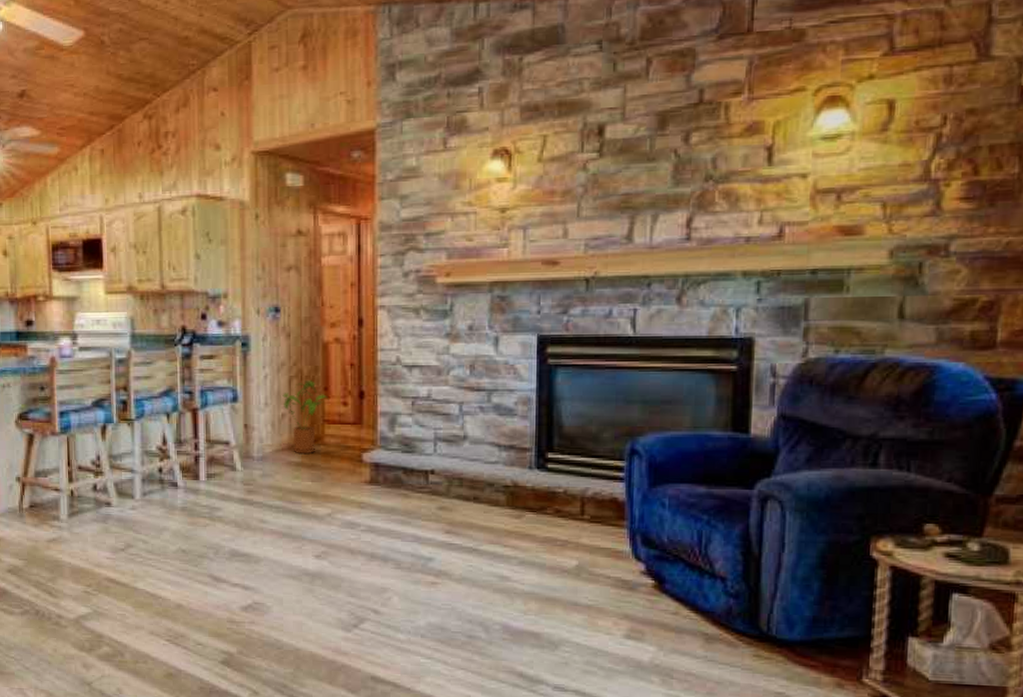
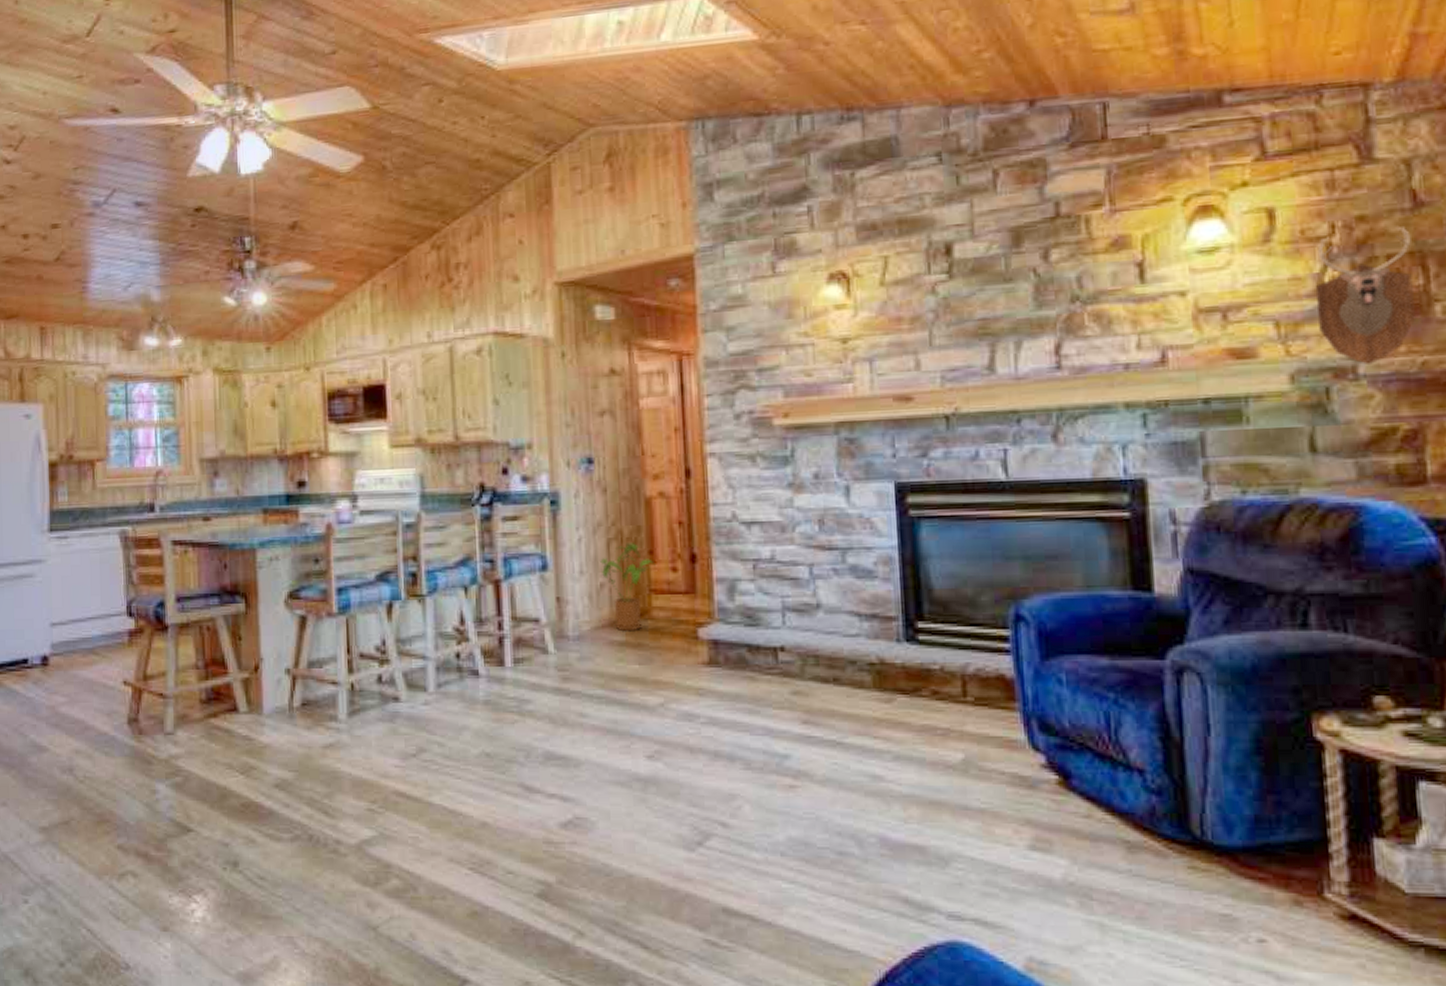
mounted trophy: none [921,120,1013,244] -> present [1315,227,1415,366]

